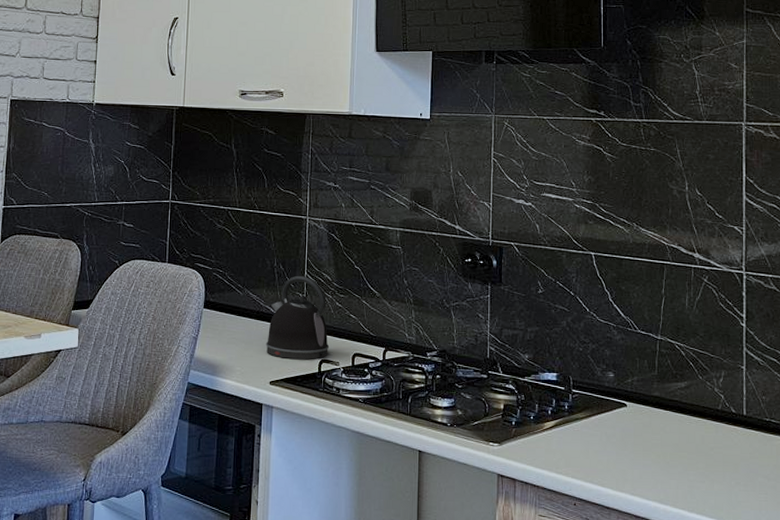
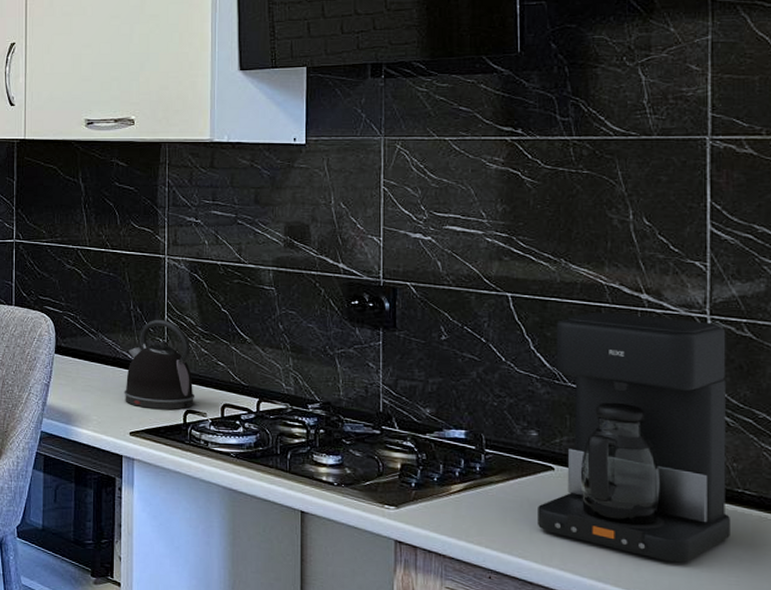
coffee maker: none [613,268,761,484] -> present [536,311,731,563]

